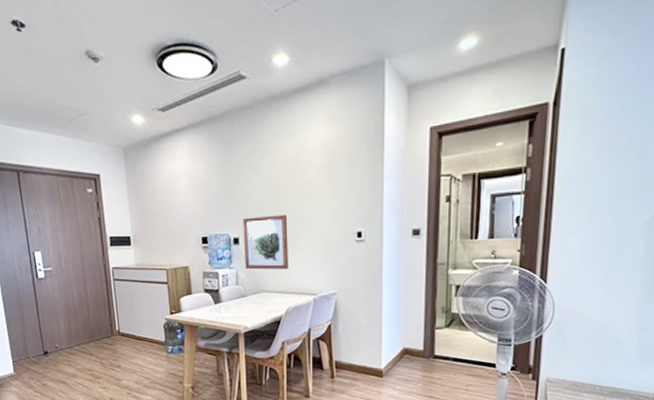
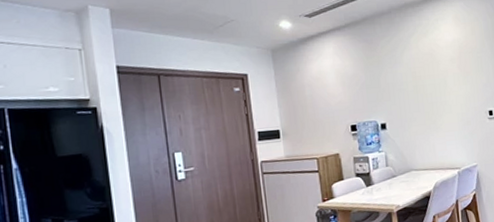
wall art: present [242,214,288,270] -> none [388,100,433,151]

